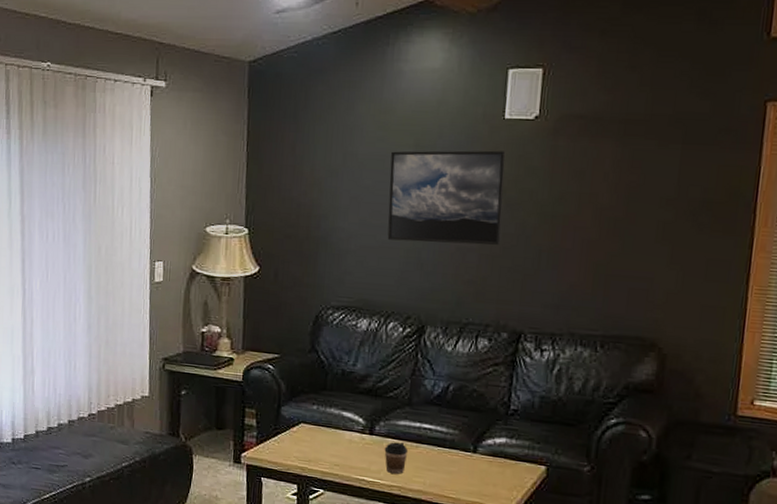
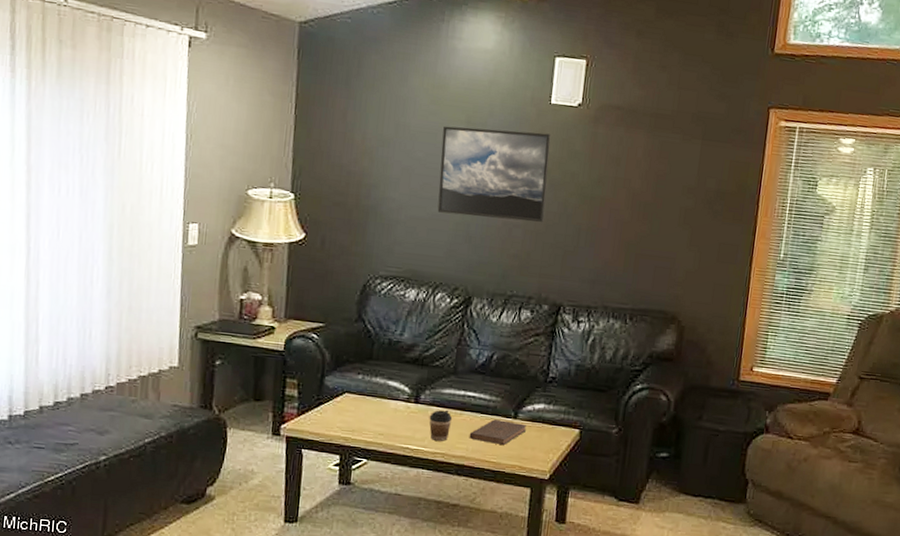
book: none [426,453,488,480] -> present [469,419,527,445]

